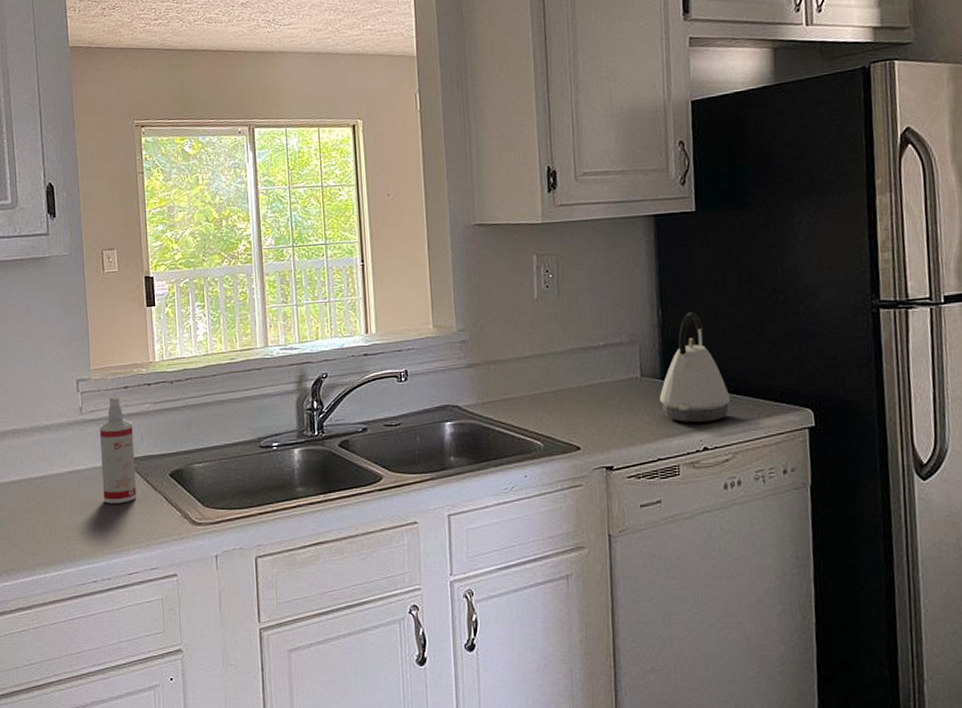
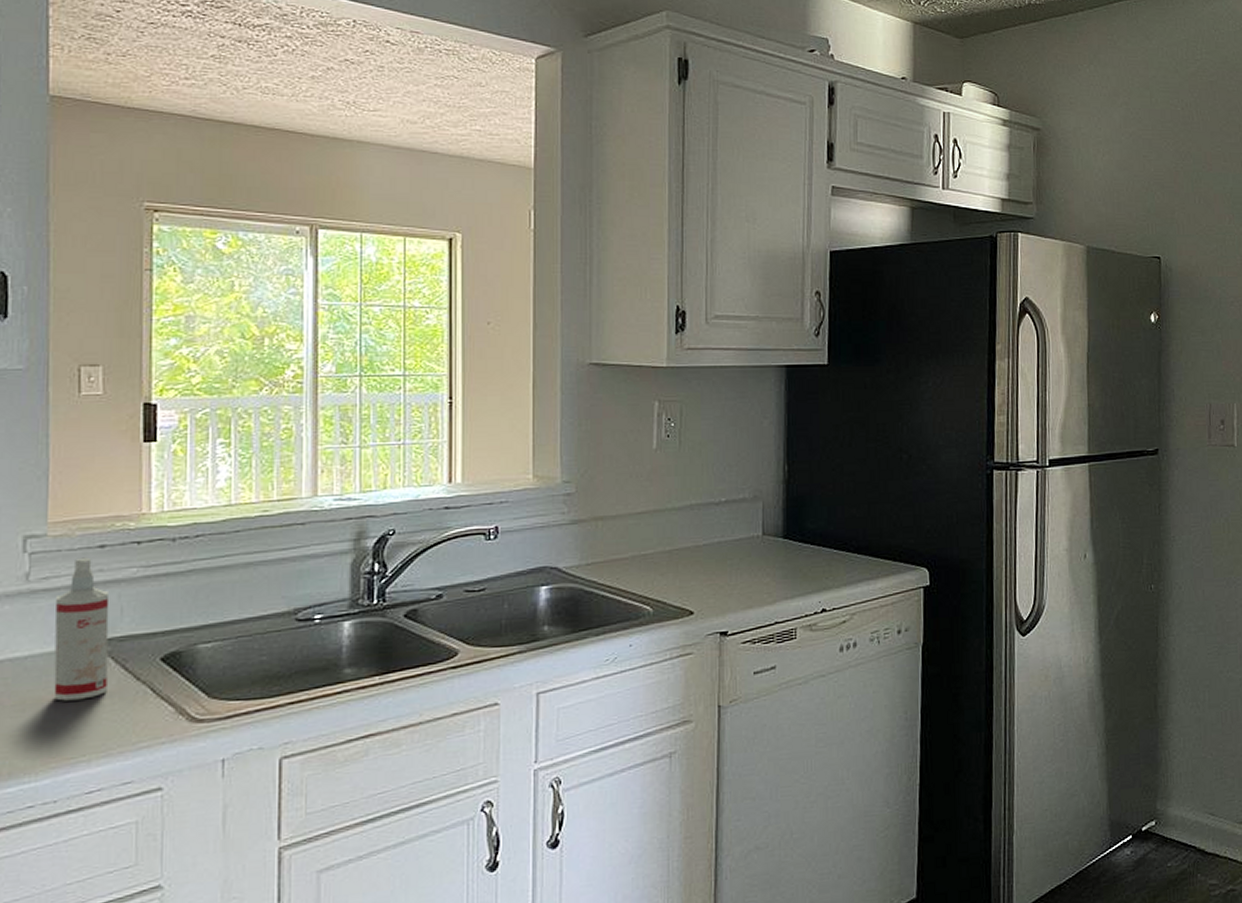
kettle: present [659,312,731,423] -> none [780,468,852,584]

